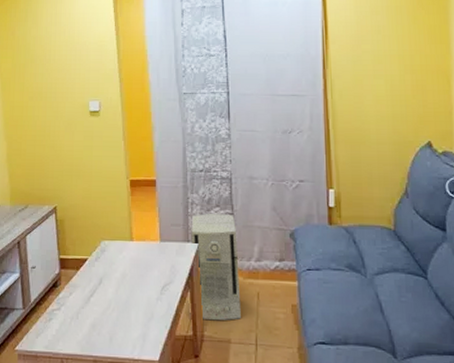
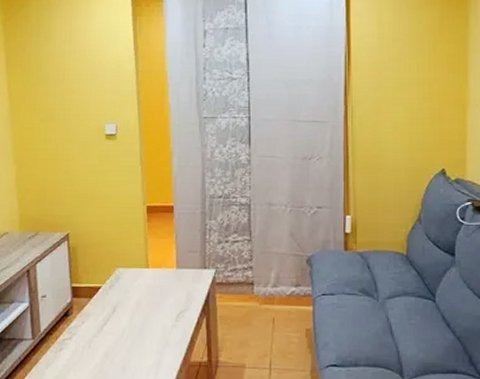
air purifier: present [191,213,241,321] -> none [208,239,256,347]

